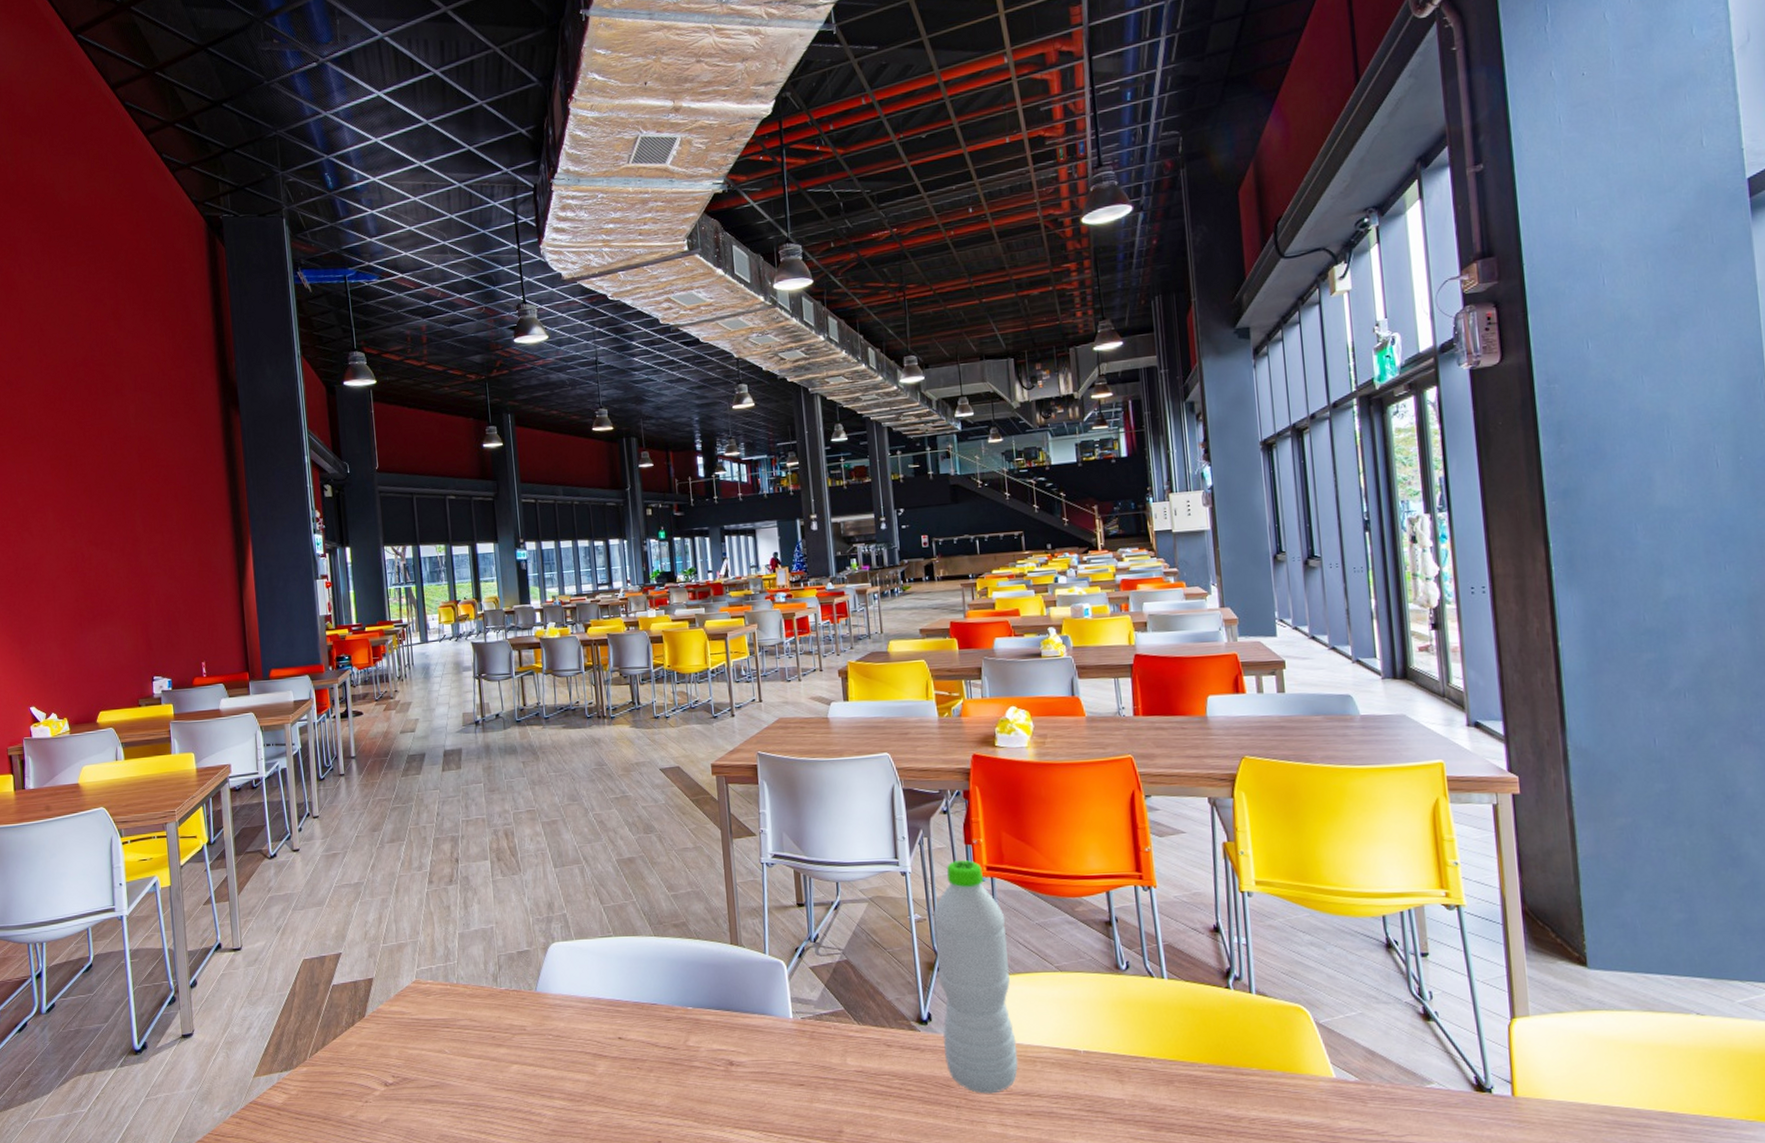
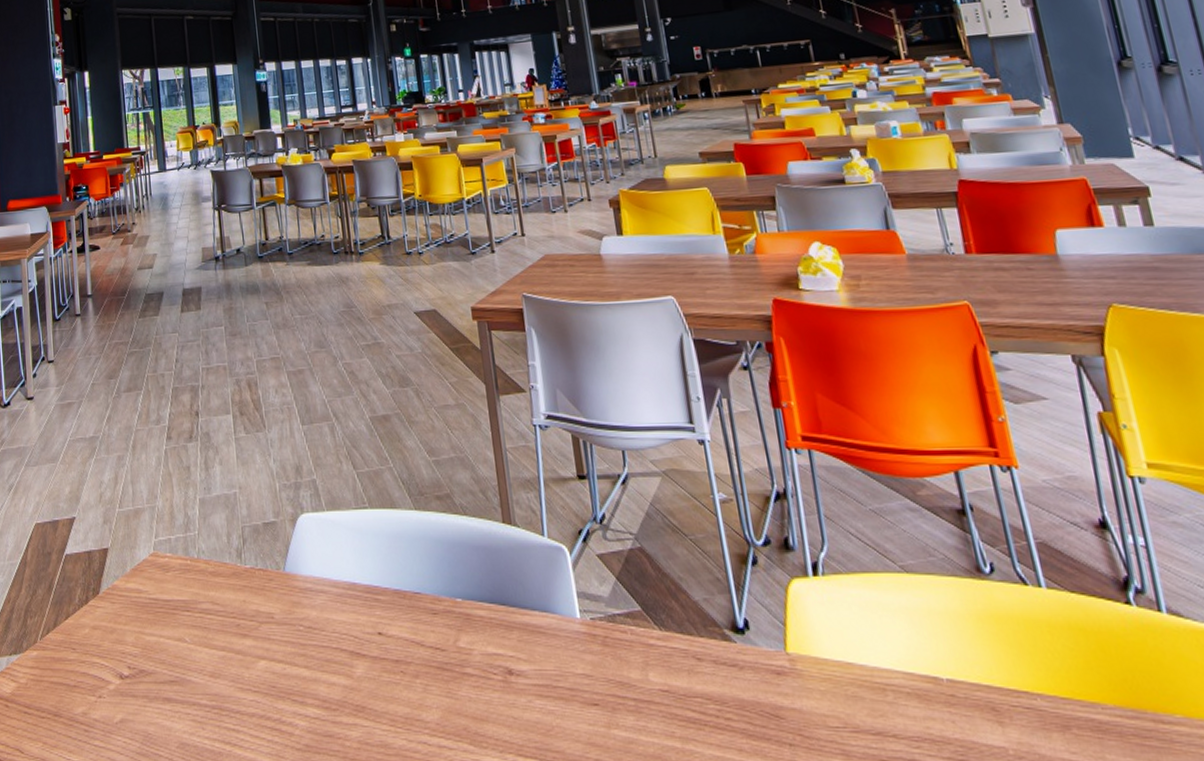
water bottle: present [932,860,1018,1094] -> none [740,427,864,730]

